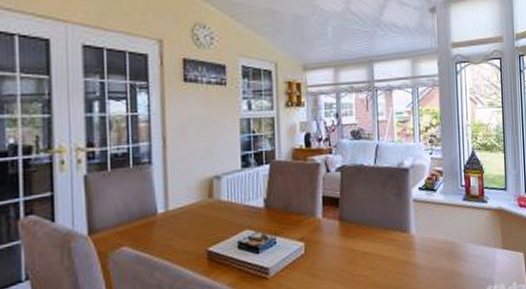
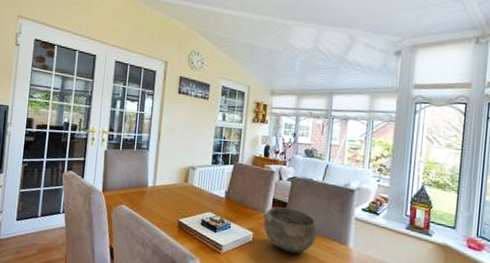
bowl: none [314,203,377,257] -> present [263,206,318,254]

